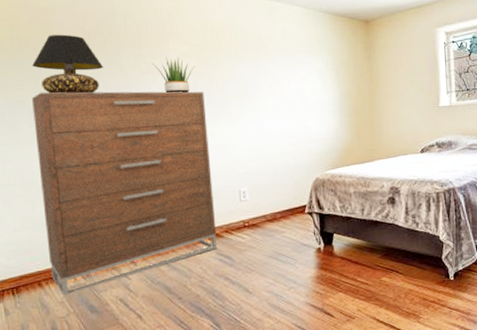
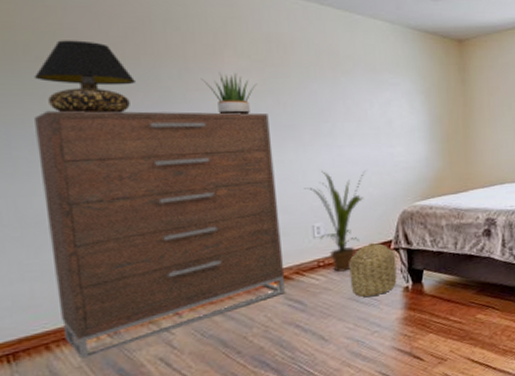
house plant: none [232,141,283,233] -> present [304,170,365,273]
basket: none [269,207,311,256] -> present [349,242,397,297]

